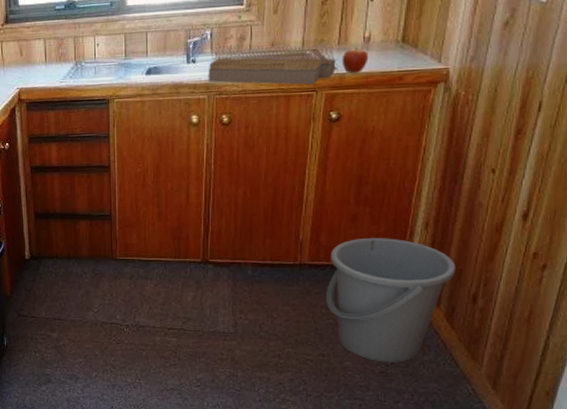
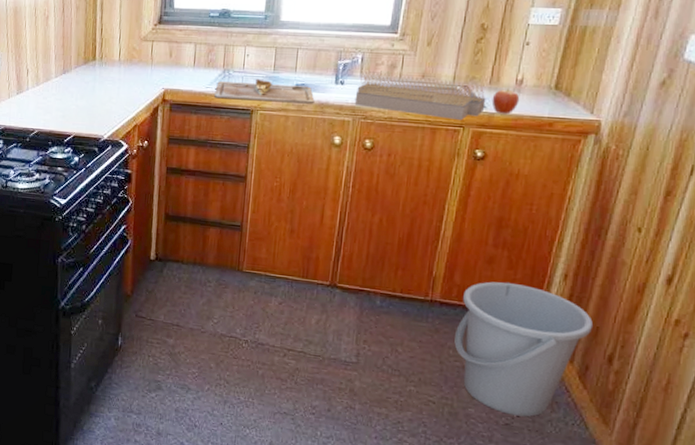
cutting board: none [69,67,169,92] -> present [214,78,315,104]

